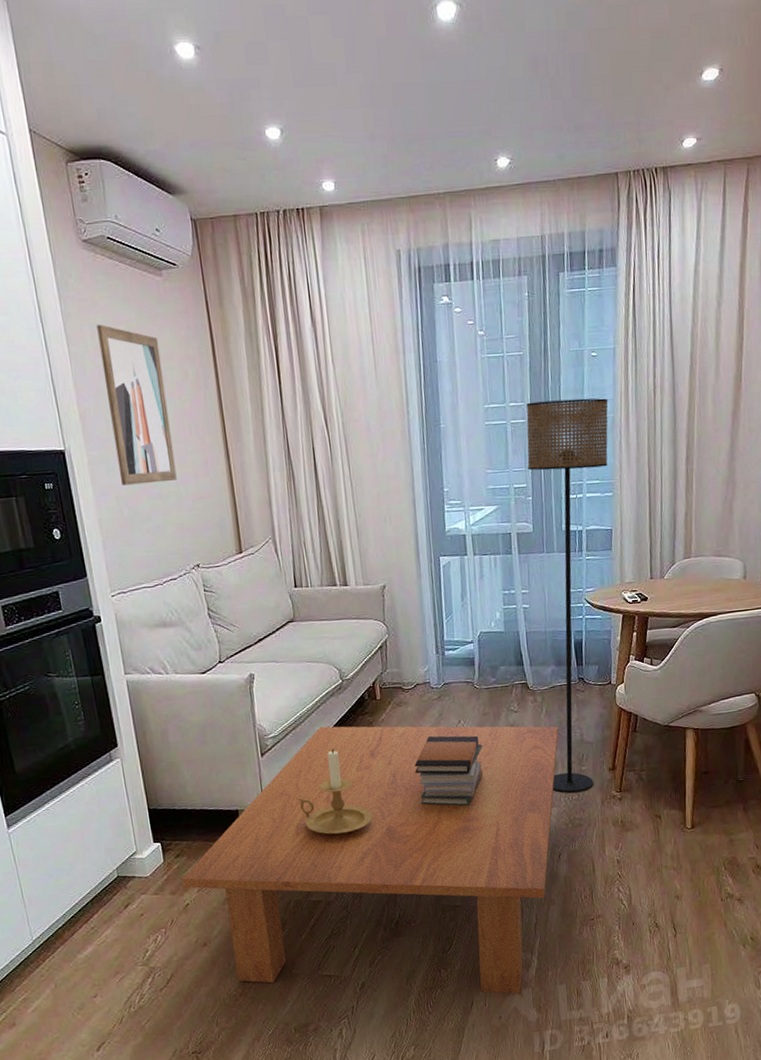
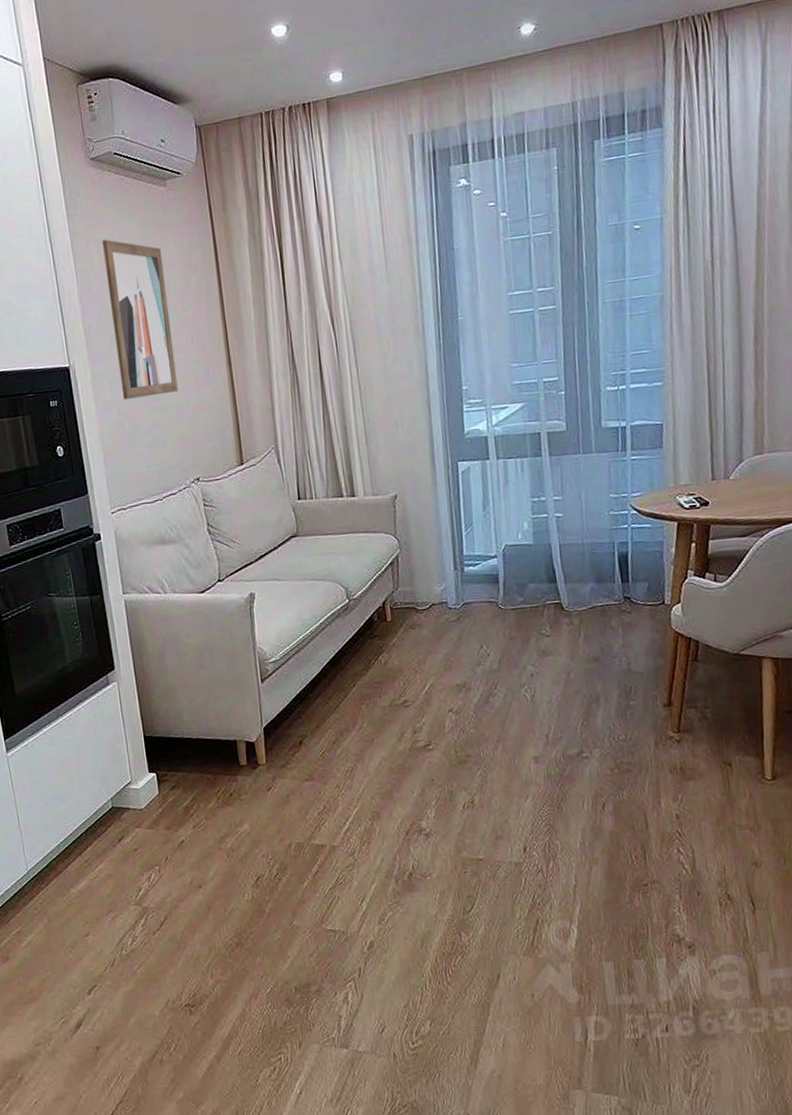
coffee table: present [182,726,559,994] -> none [177,650,601,969]
candle holder: present [299,749,373,835] -> none [301,675,383,771]
book stack: present [414,735,483,806] -> none [430,662,510,744]
floor lamp: present [526,398,608,793] -> none [557,275,656,732]

